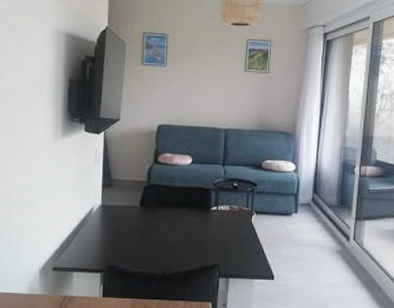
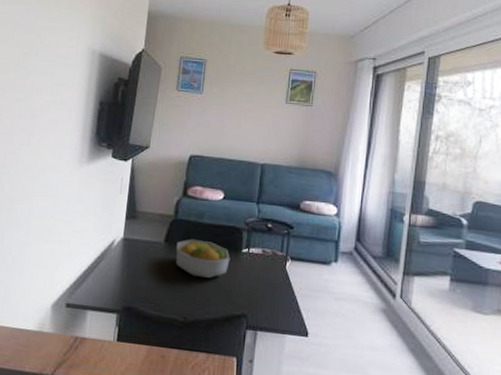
fruit bowl: none [151,201,201,236] -> present [176,239,230,279]

